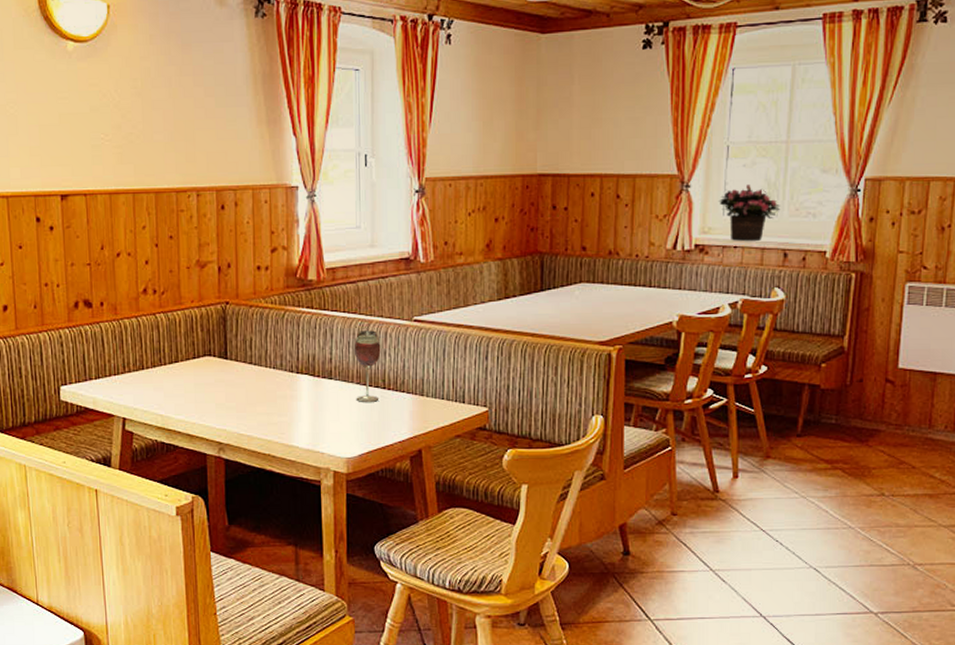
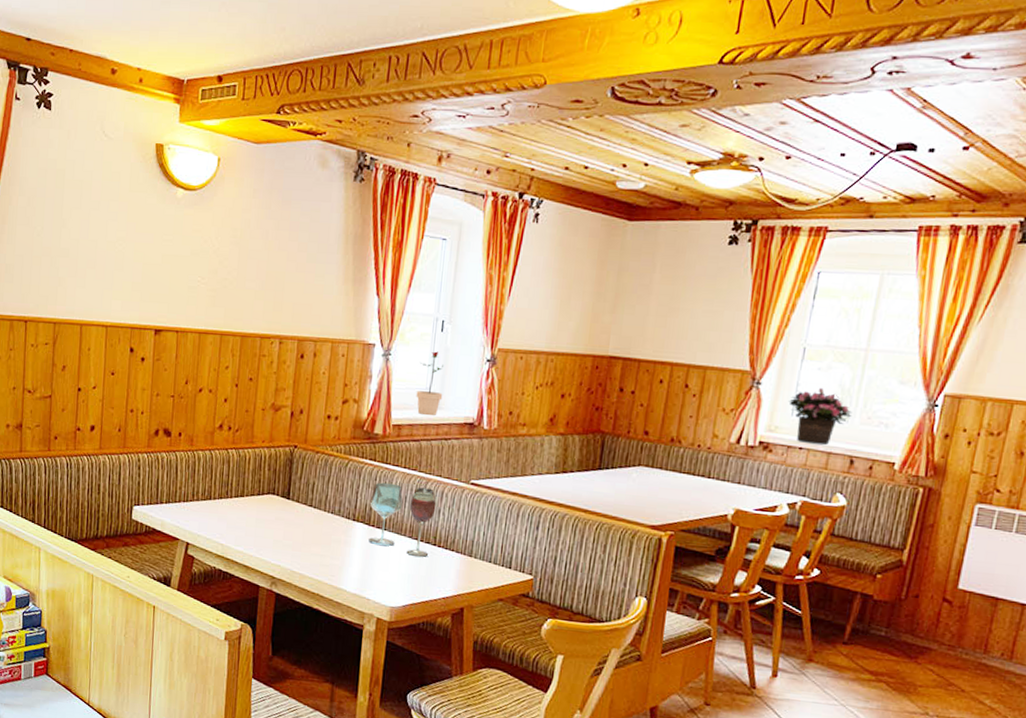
wine glass: none [312,330,347,396] -> present [368,482,403,546]
potted flower: none [347,187,375,256] -> present [416,351,443,416]

